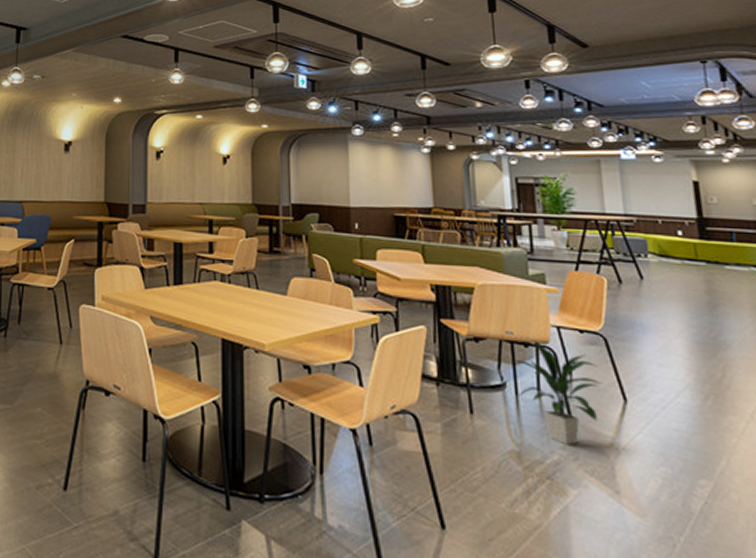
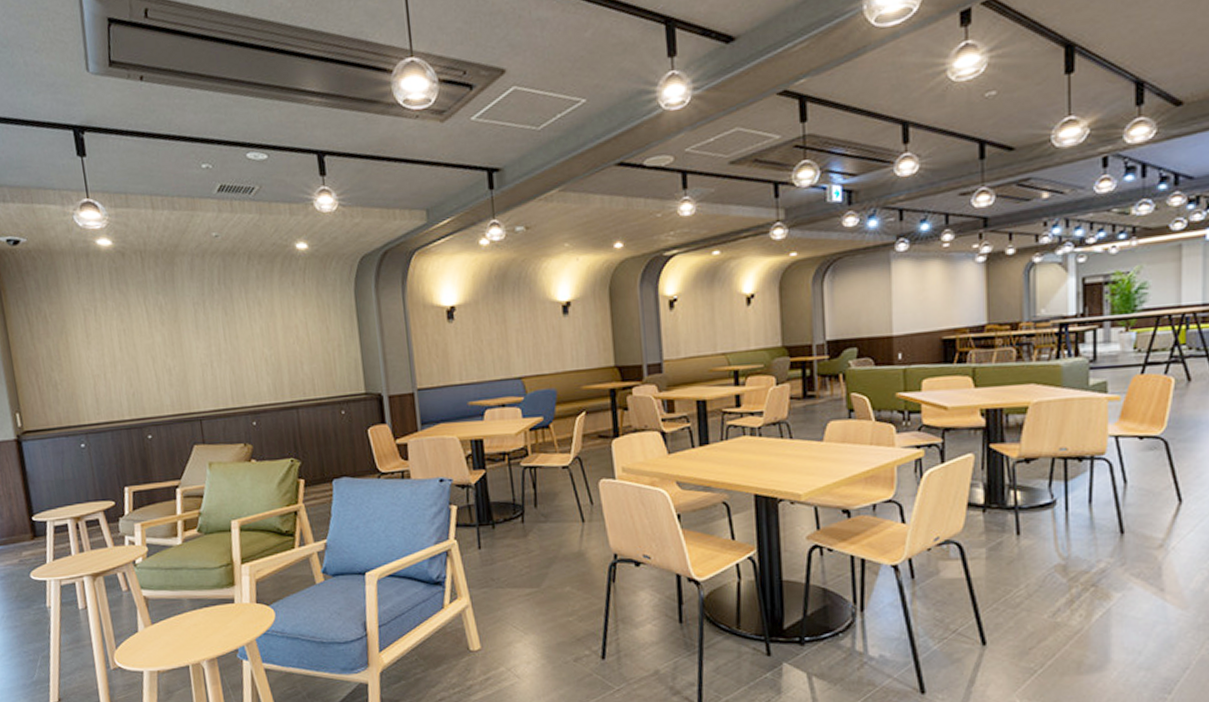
indoor plant: present [516,340,602,445] -> none [1067,453,1158,552]

